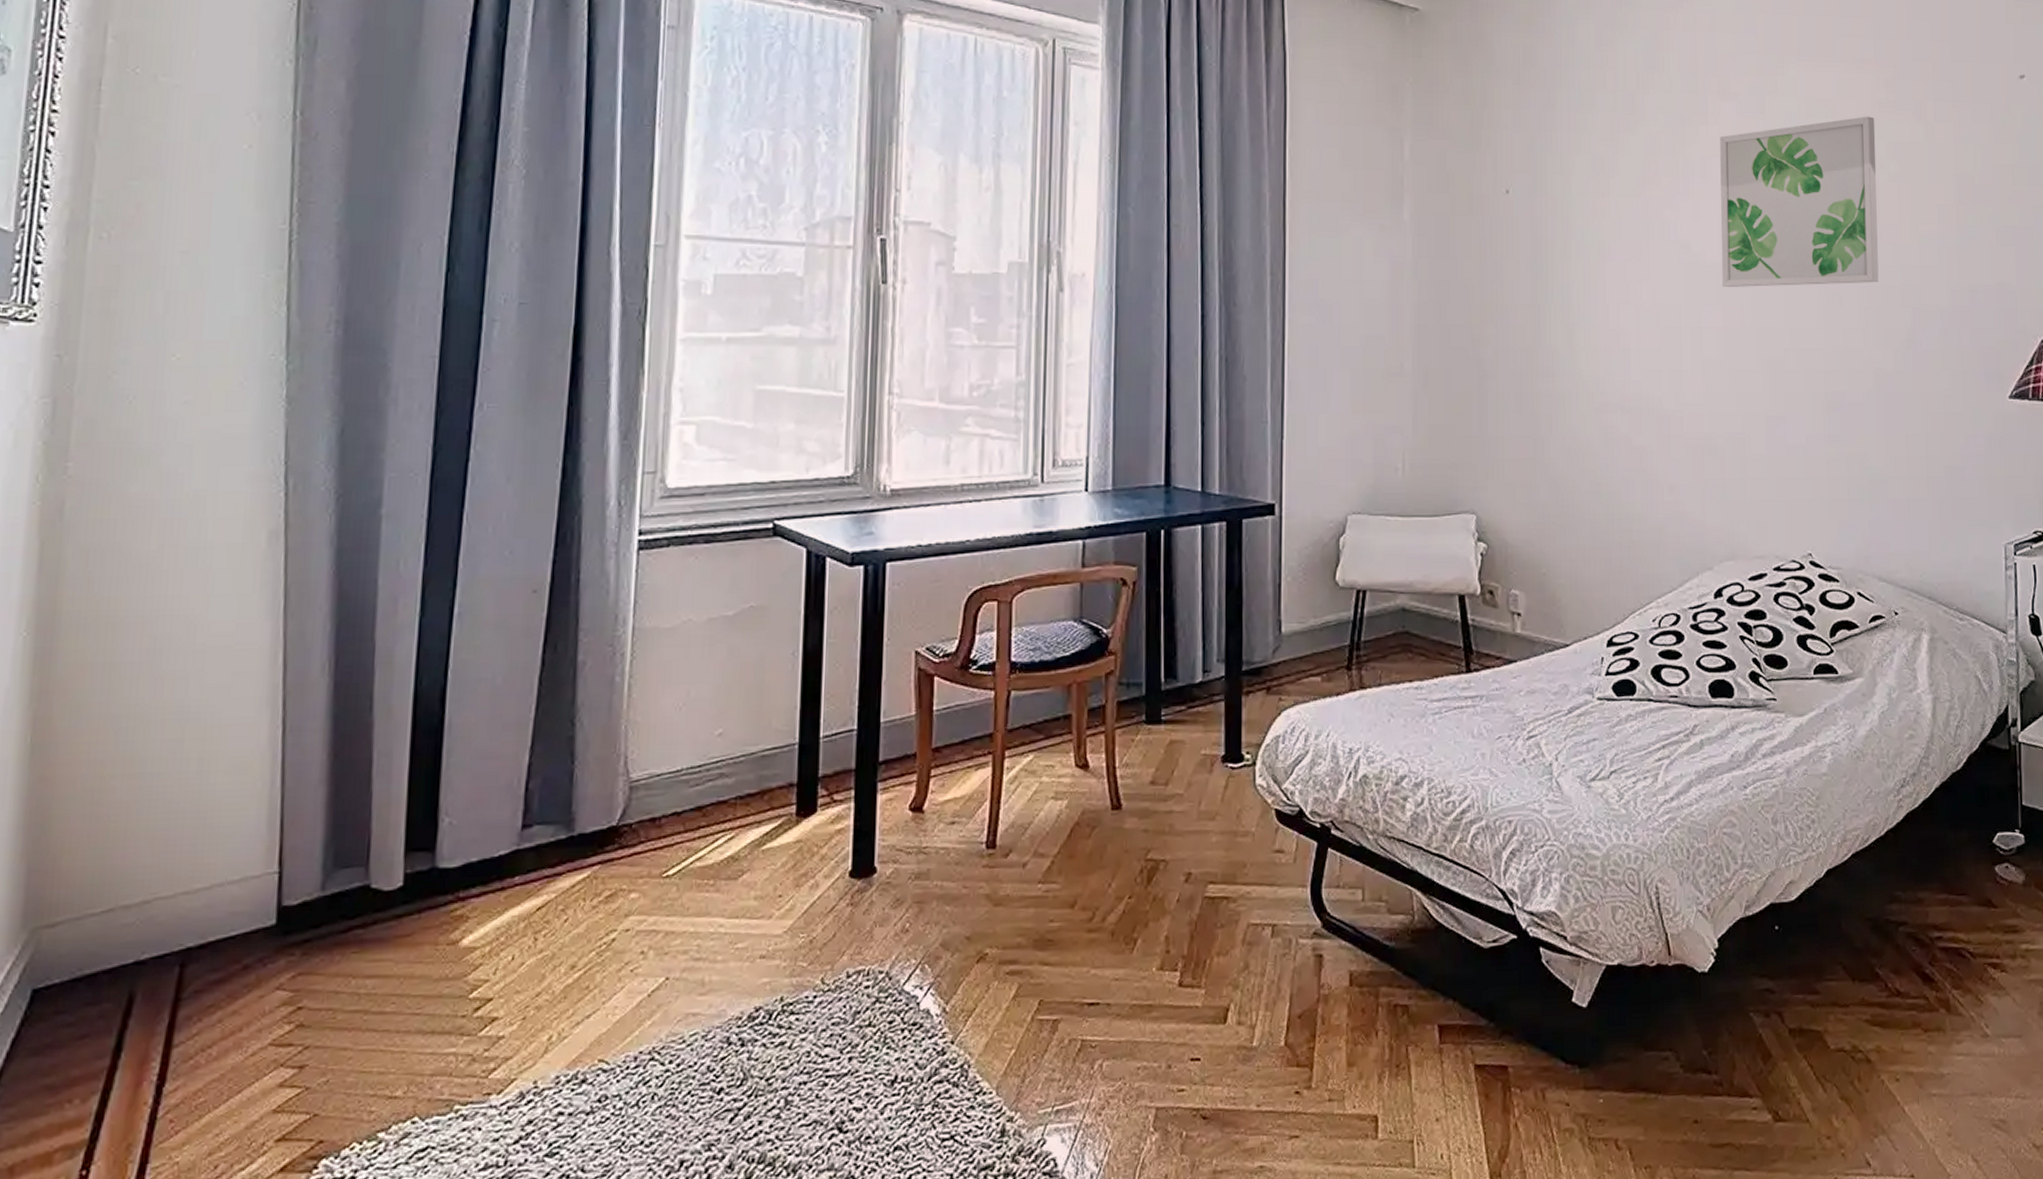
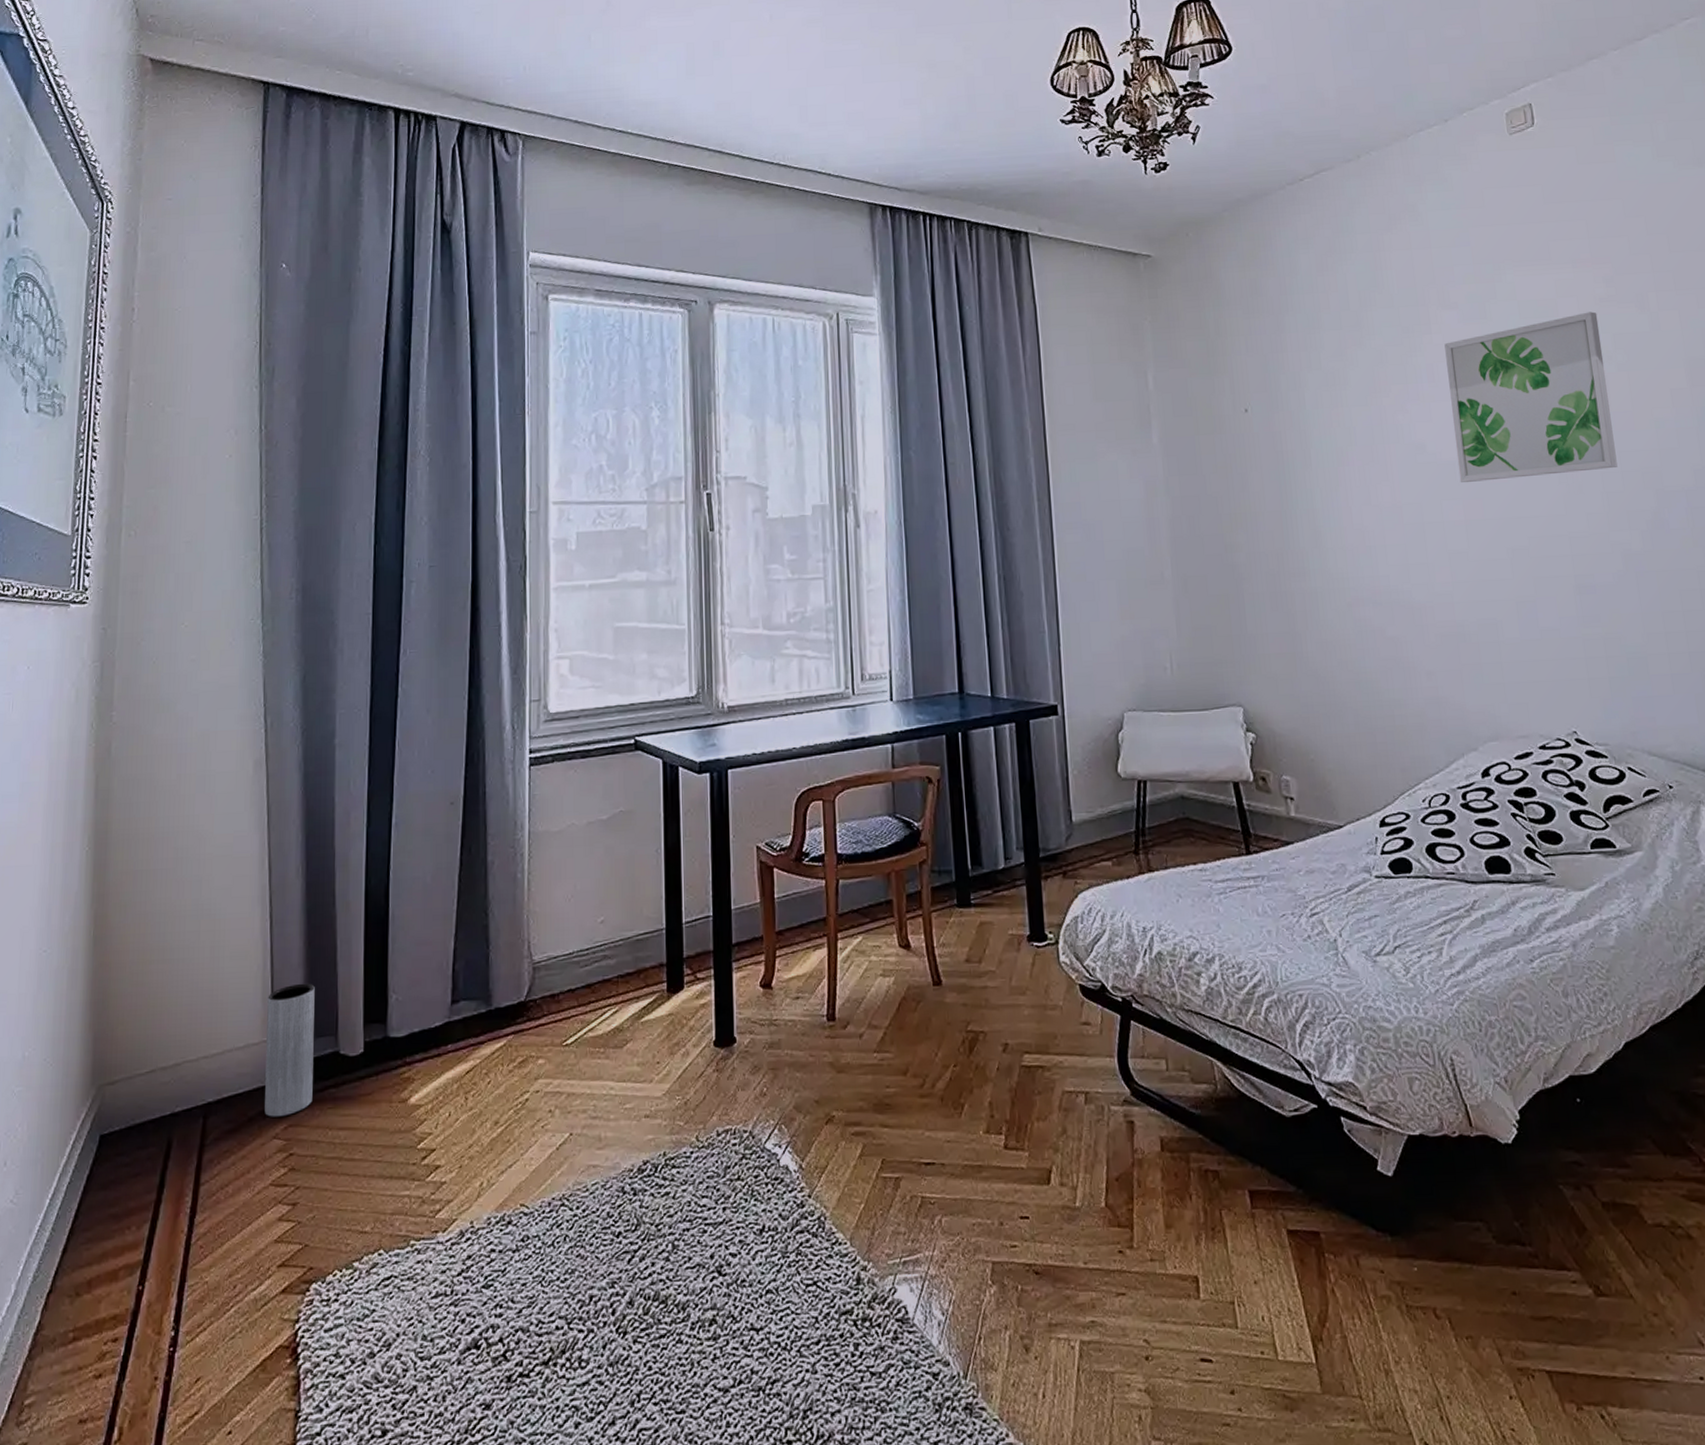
vase: none [265,803,341,964] -> present [265,983,315,1117]

